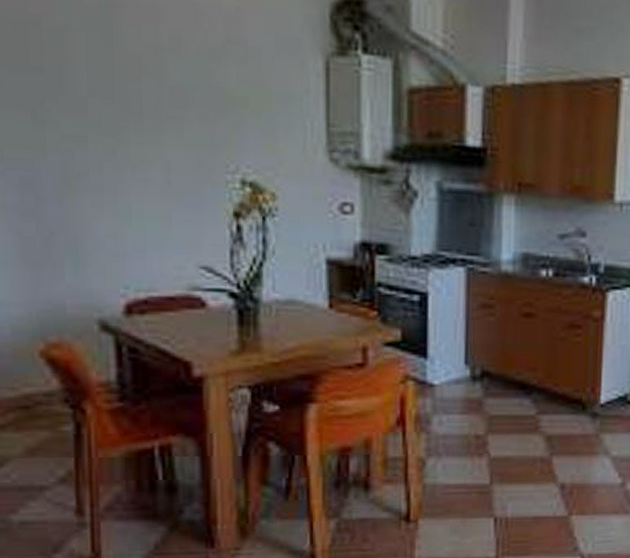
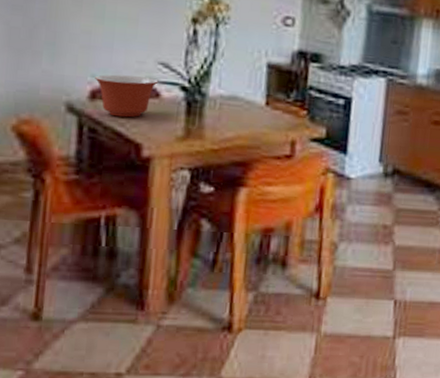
mixing bowl: none [129,284,203,333] -> present [95,74,159,118]

